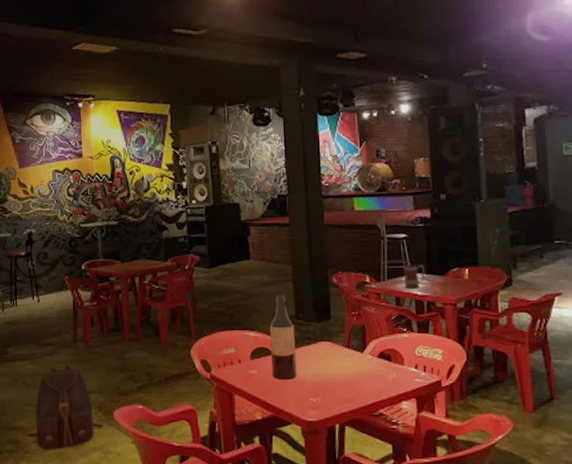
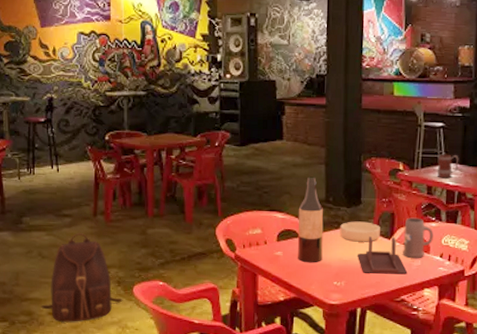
ashtray: none [312,336,352,357] -> present [340,221,380,242]
napkin holder: none [332,349,384,388] -> present [358,236,408,275]
beer mug: none [376,329,406,370] -> present [403,217,434,258]

